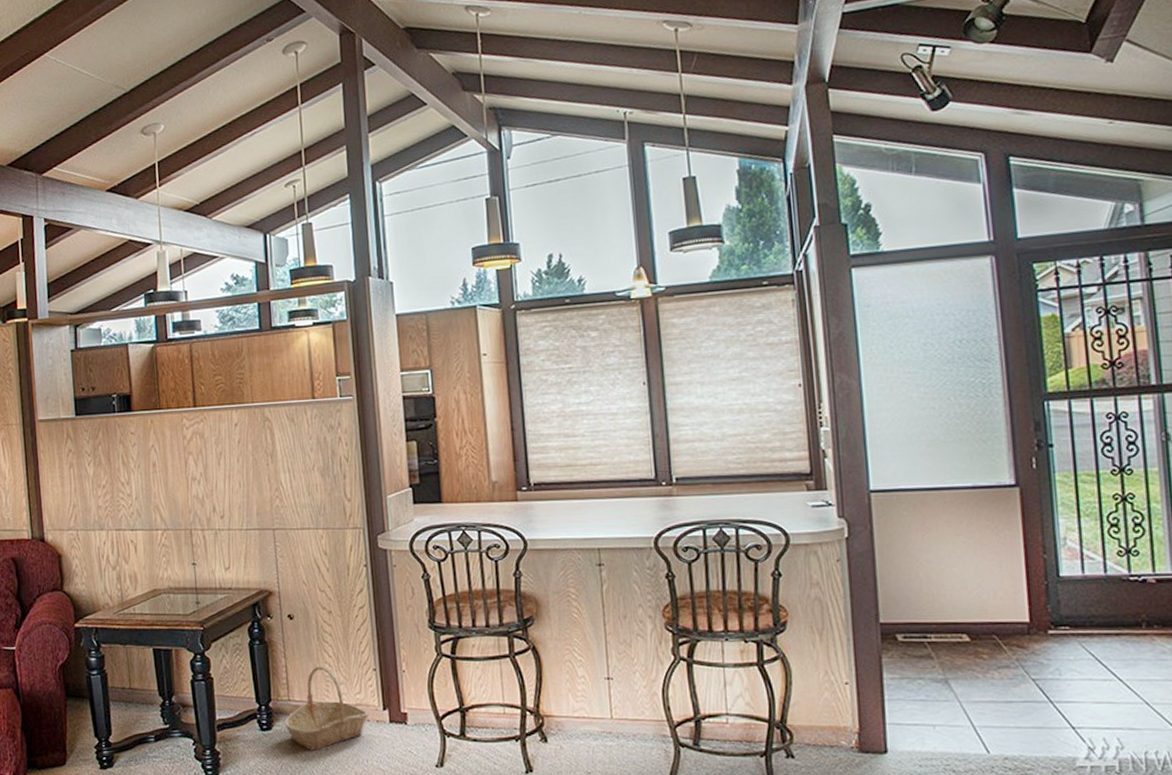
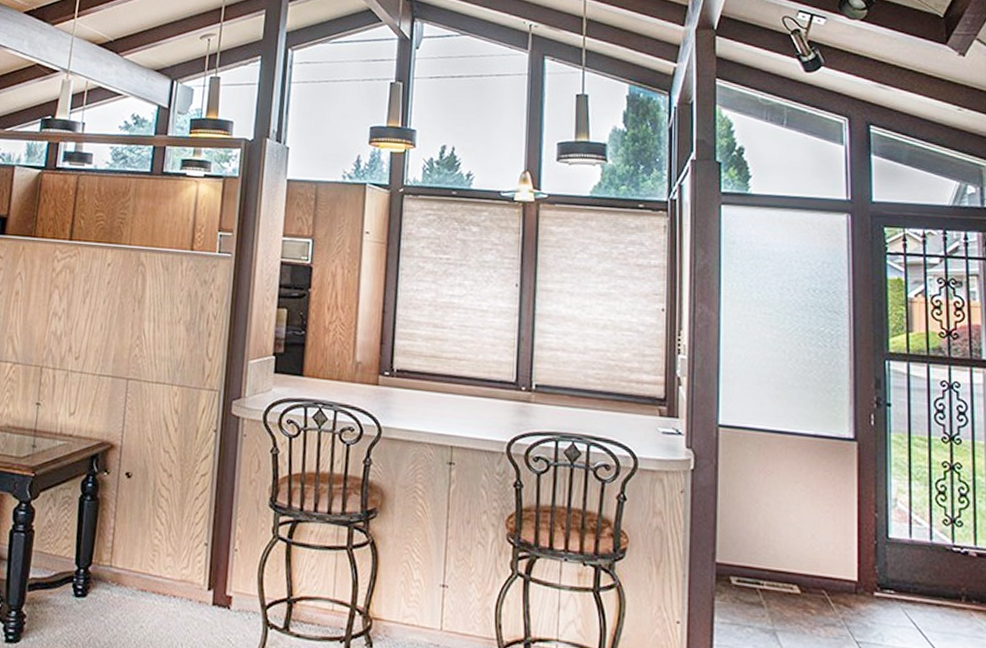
basket: present [284,666,369,751] -> none [100,532,193,626]

